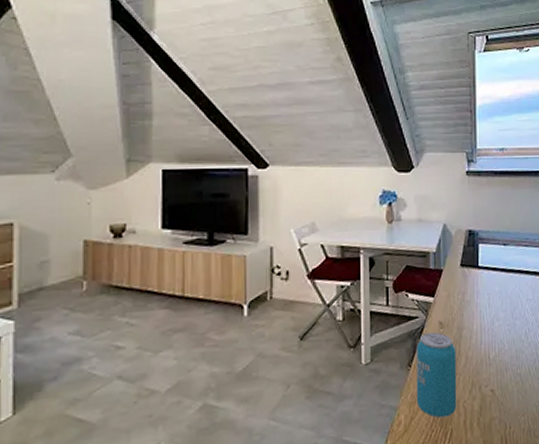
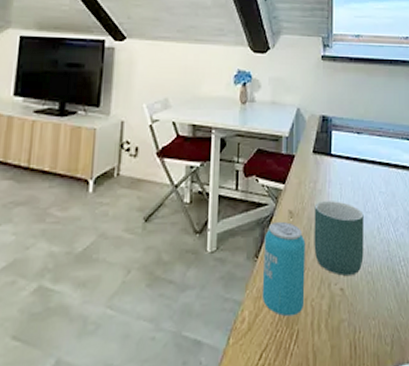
mug: none [464,309,512,379] -> present [314,200,364,276]

